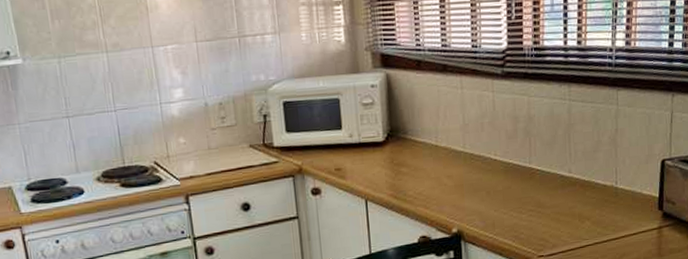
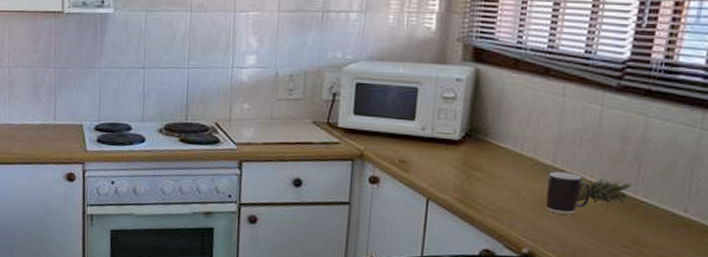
mug: none [461,155,498,193] -> present [545,171,591,215]
fruit: none [487,153,528,179] -> present [576,178,634,205]

